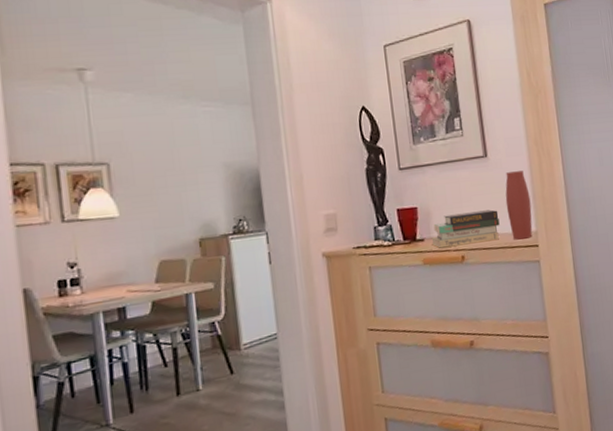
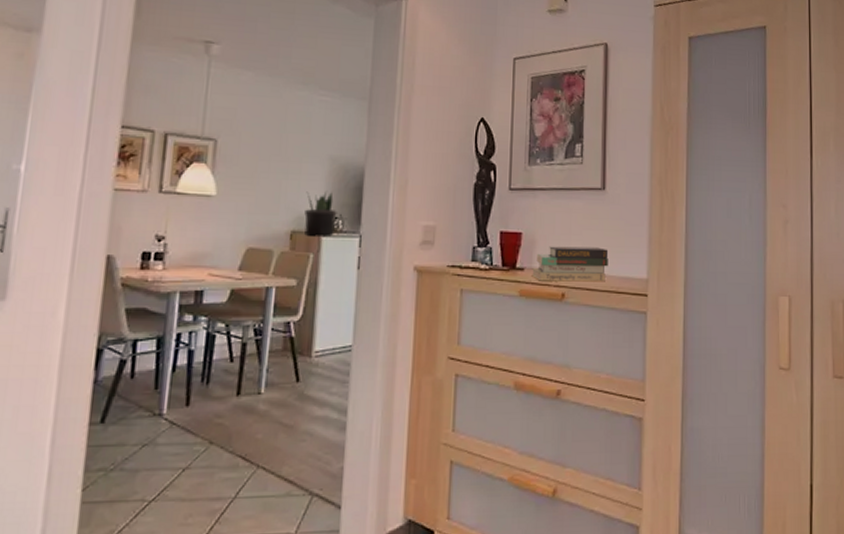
planter: none [207,196,241,242] -> present [304,191,337,238]
vase: present [505,171,533,240] -> none [618,210,646,285]

